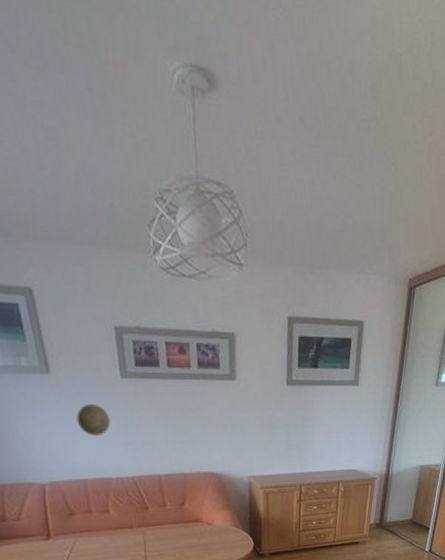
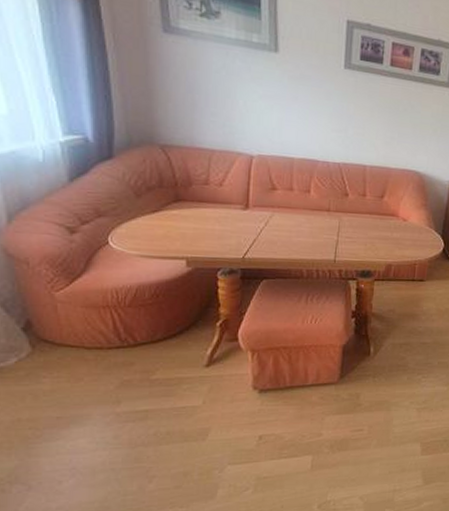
decorative plate: present [76,403,111,436] -> none [295,87,327,119]

